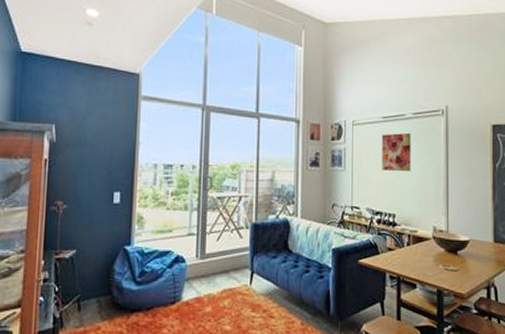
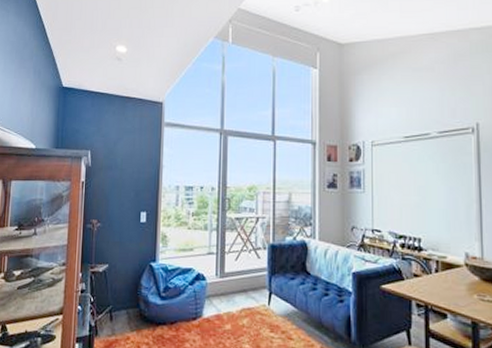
wall art: present [381,133,411,172] -> none [403,153,437,194]

